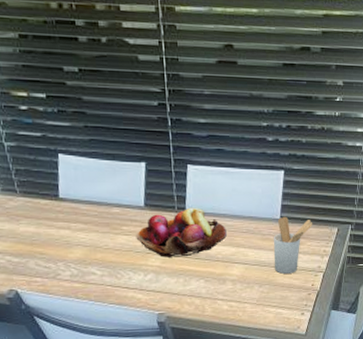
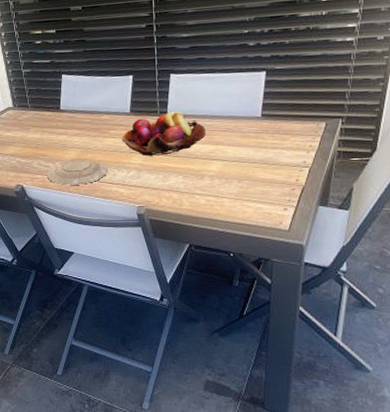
plate: none [48,259,121,290] -> present [47,159,107,185]
utensil holder: present [273,216,313,274] -> none [253,114,298,169]

